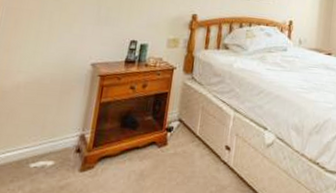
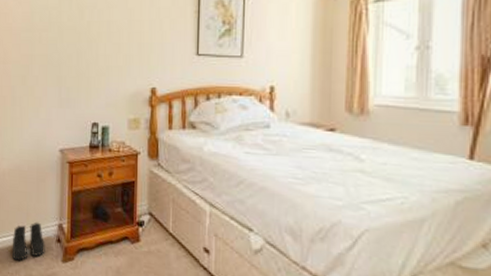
boots: none [16,134,62,176] -> present [12,222,45,261]

